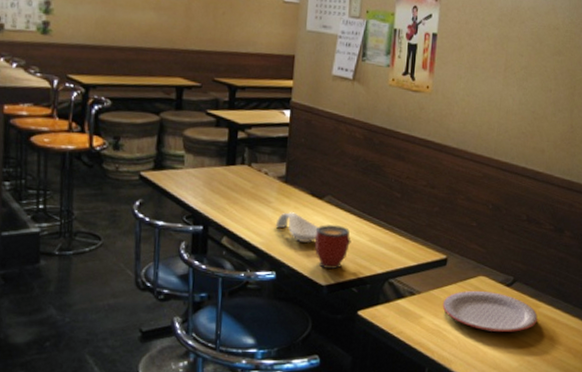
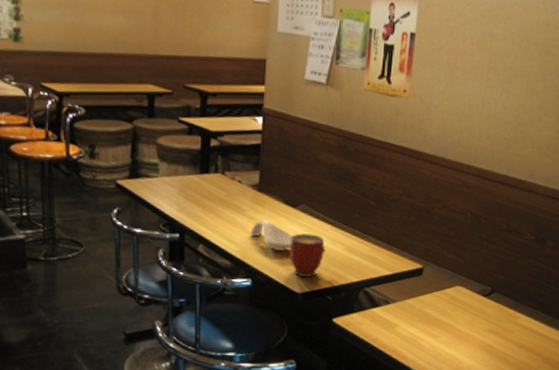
plate: present [442,290,538,332] -> none [418,300,516,342]

